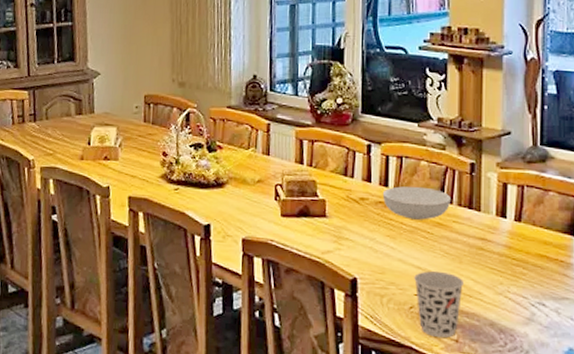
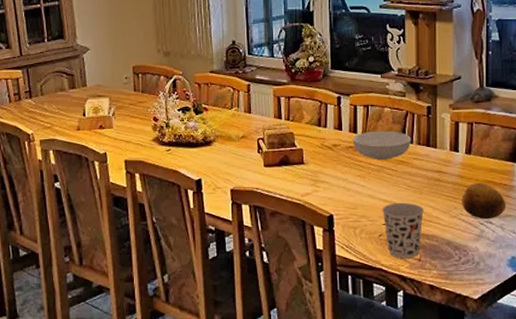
fruit: none [509,255,563,301] -> present [462,182,506,220]

